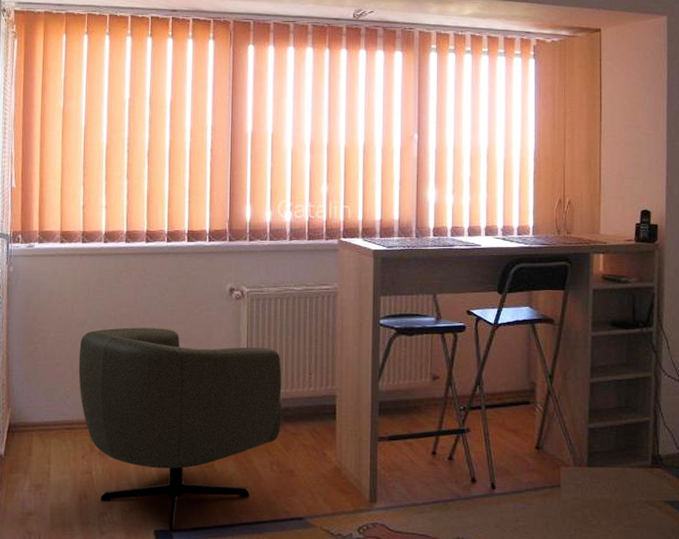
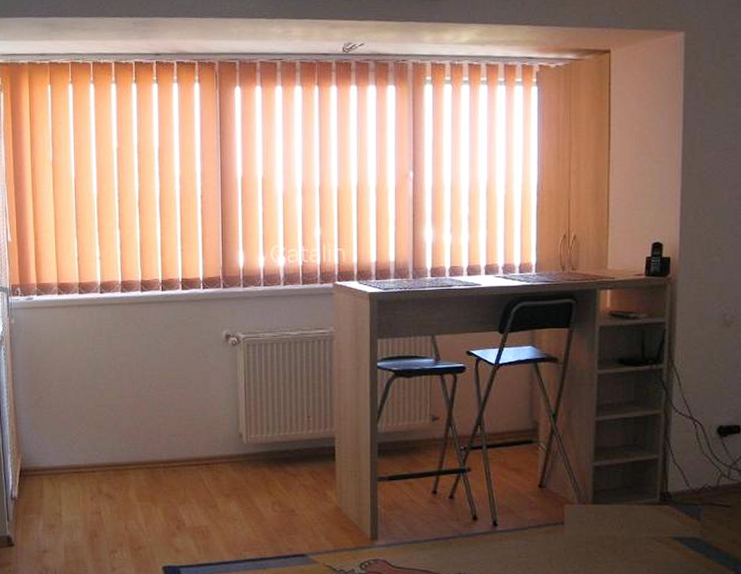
armchair: present [78,327,283,531] -> none [82,375,282,567]

